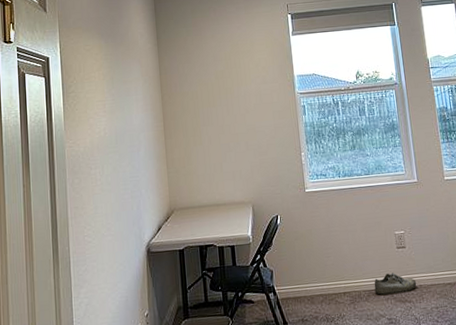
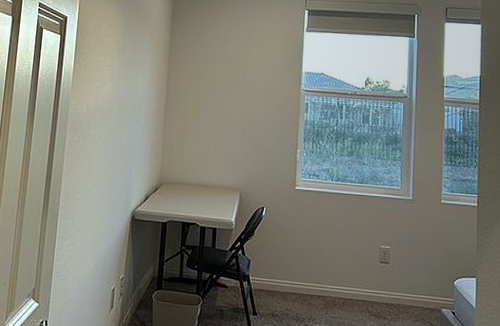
shoe: present [374,272,417,295] -> none [350,285,395,308]

